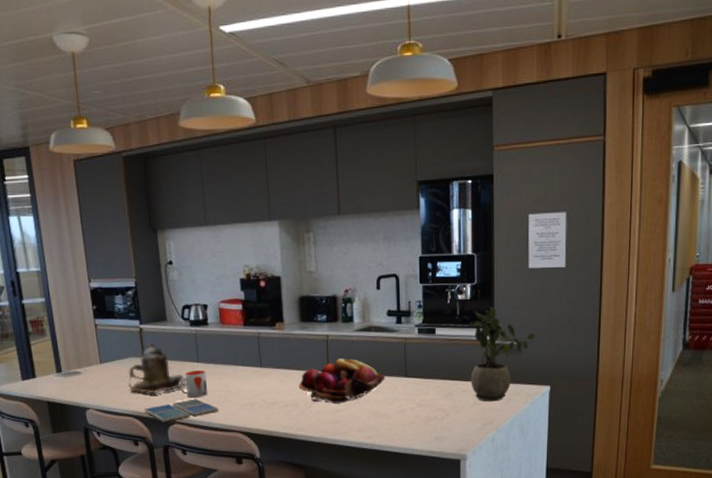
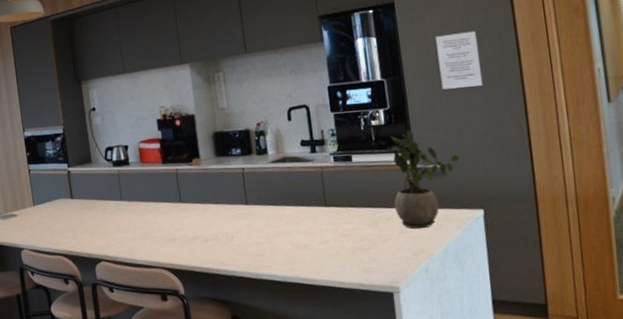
teapot: present [128,342,187,394] -> none [58,183,111,233]
drink coaster: present [144,398,219,422] -> none [73,236,143,260]
mug: present [179,370,208,399] -> none [105,208,132,236]
fruit basket: present [299,358,385,403] -> none [218,190,305,236]

